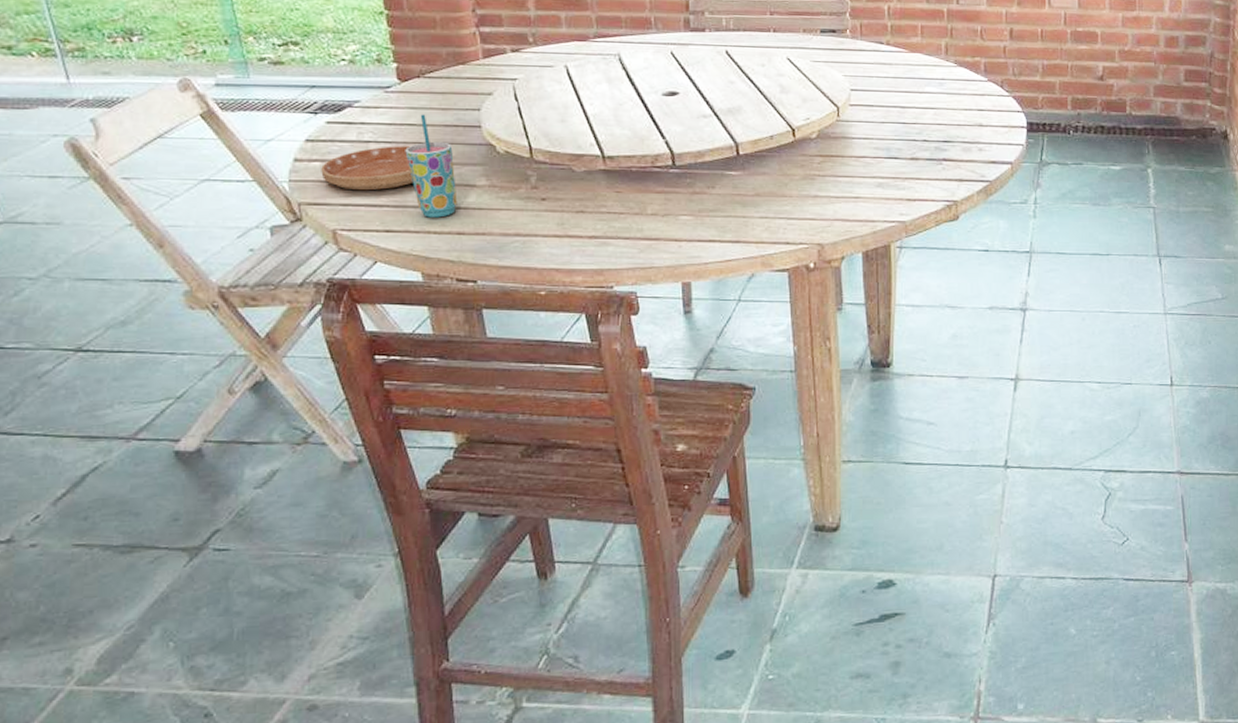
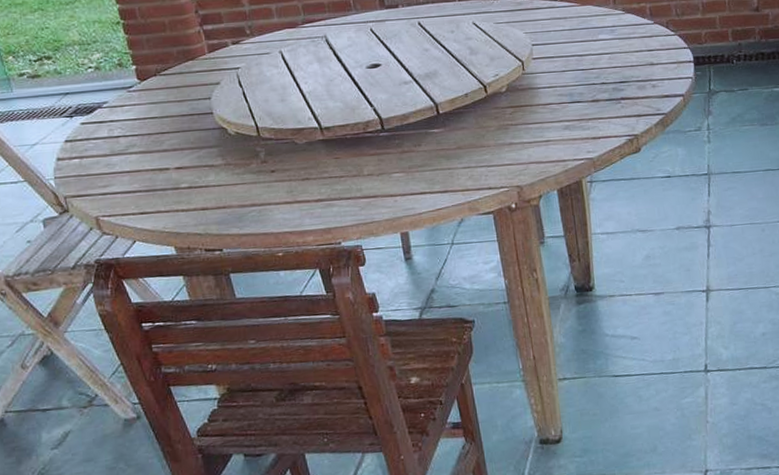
saucer: present [321,146,414,191] -> none [80,137,160,180]
cup: present [405,114,458,218] -> none [150,107,199,198]

